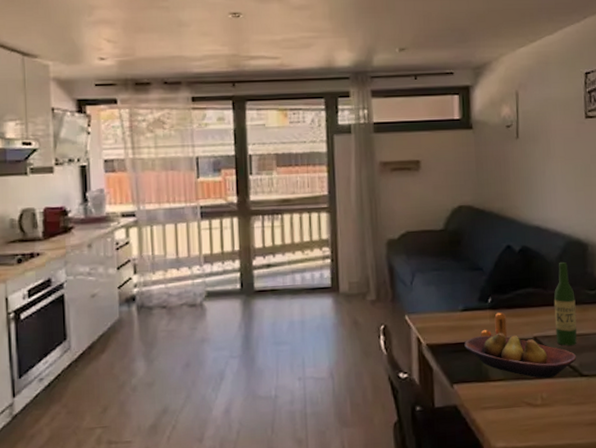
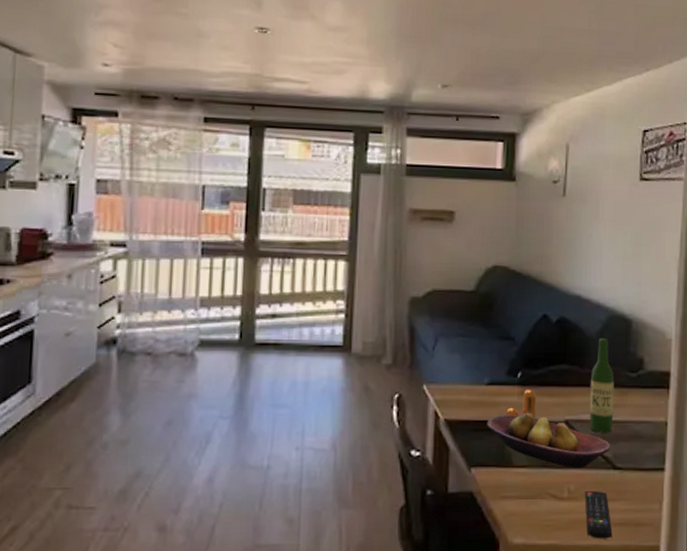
remote control: none [556,396,584,439] -> present [585,490,612,539]

